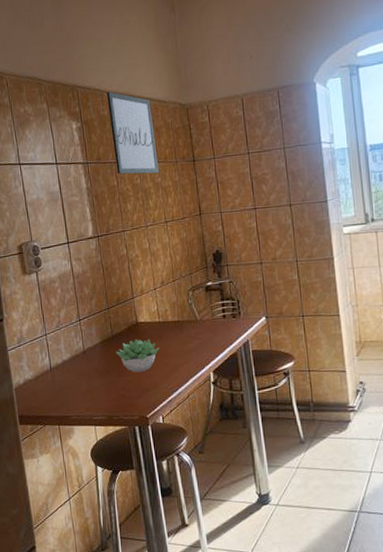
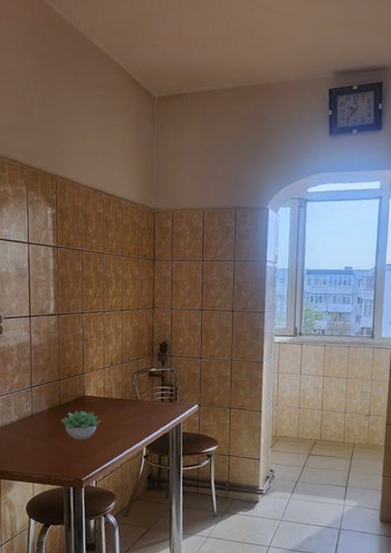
wall art: present [106,91,159,175] -> none [82,185,122,266]

